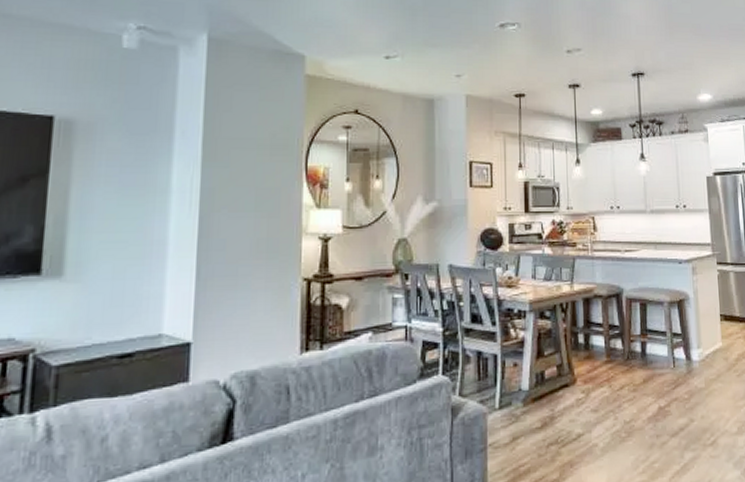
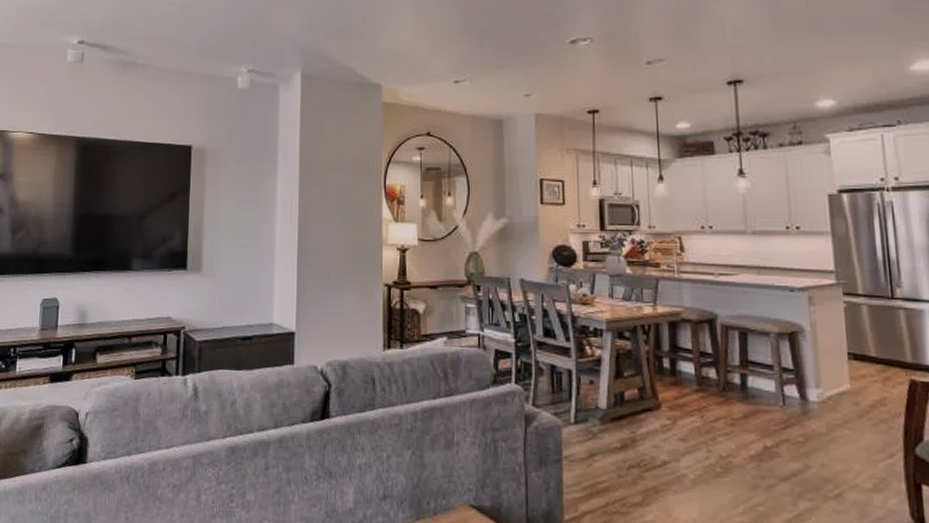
bouquet: none [522,206,556,258] -> present [597,224,636,277]

